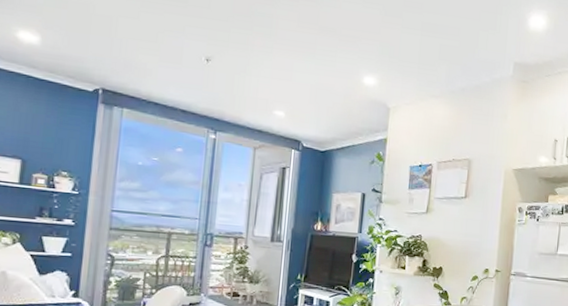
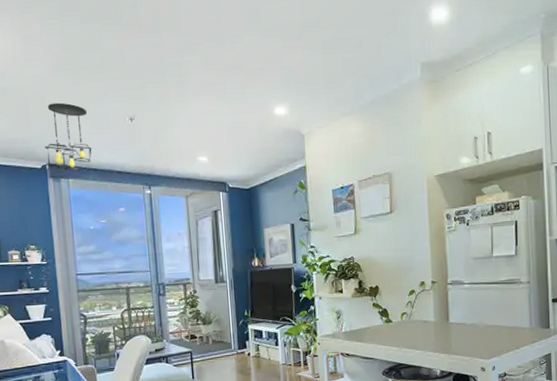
ceiling light fixture: none [101,26,159,103] -> present [45,102,92,172]

